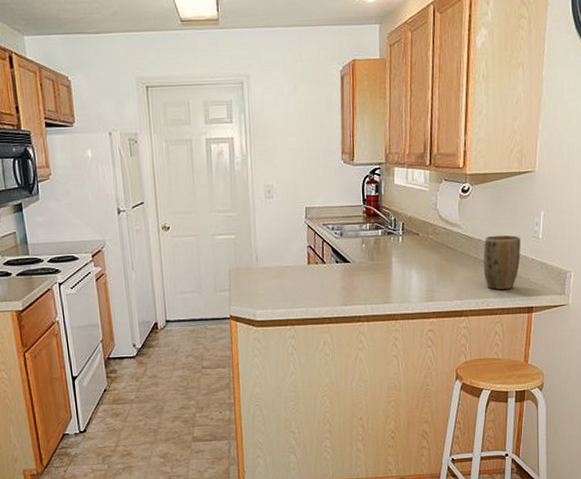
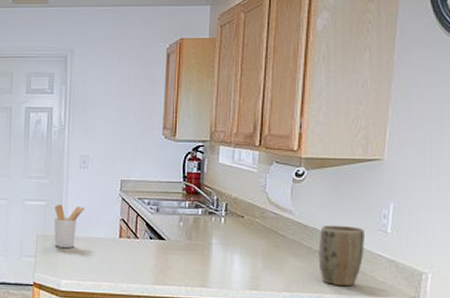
utensil holder: none [244,236,273,279] -> present [54,204,85,248]

